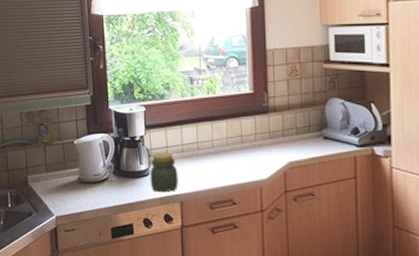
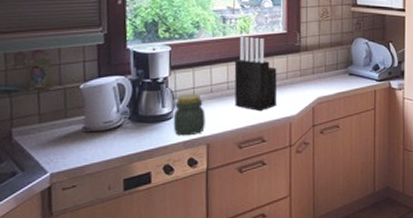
knife block: none [203,96,247,172] -> present [234,36,277,111]

